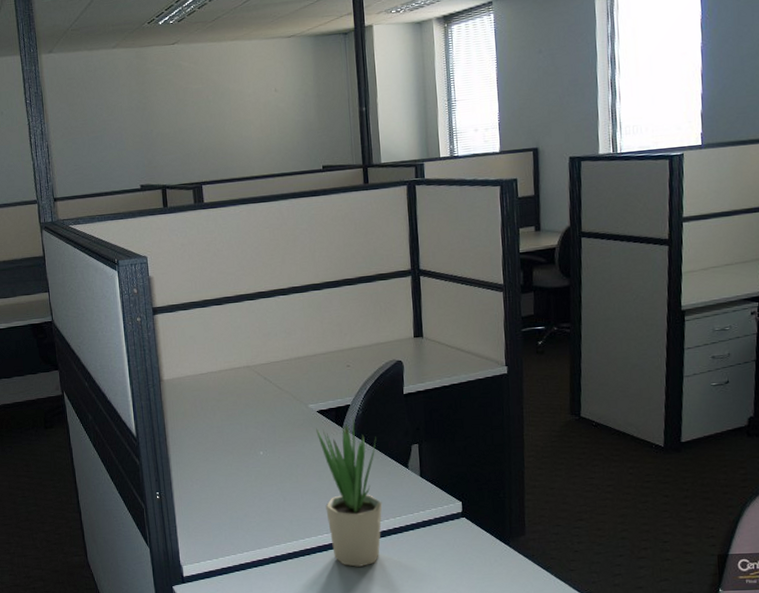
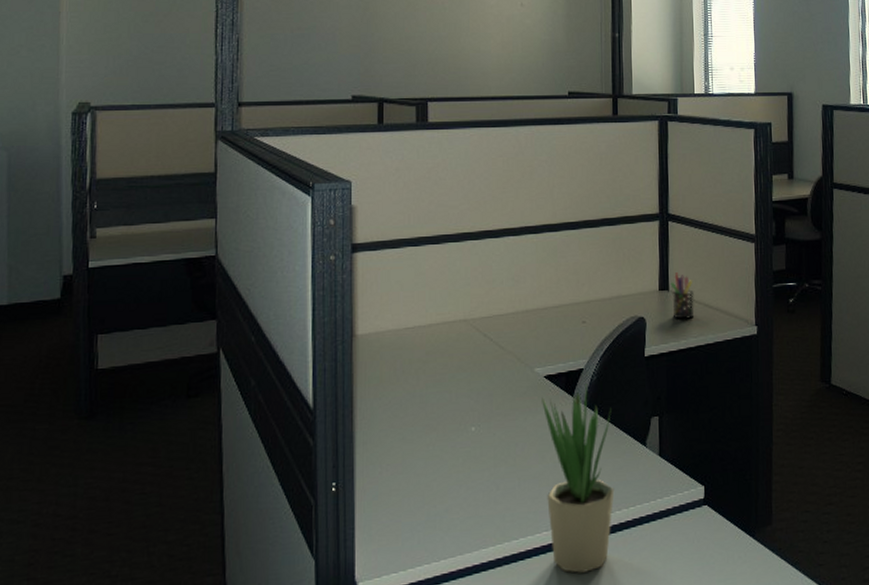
pen holder: none [424,321,448,362] -> present [670,272,695,319]

